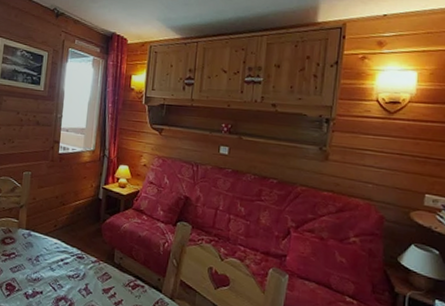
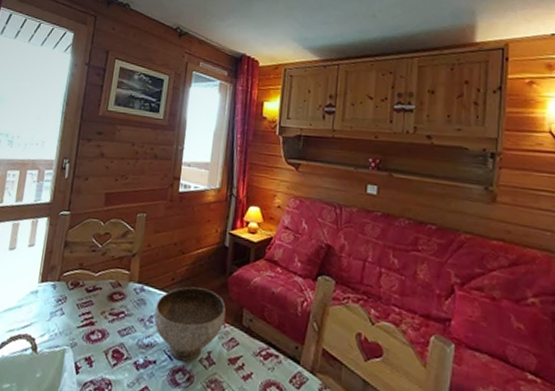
bowl: none [39,232,100,291] -> present [153,286,226,361]

